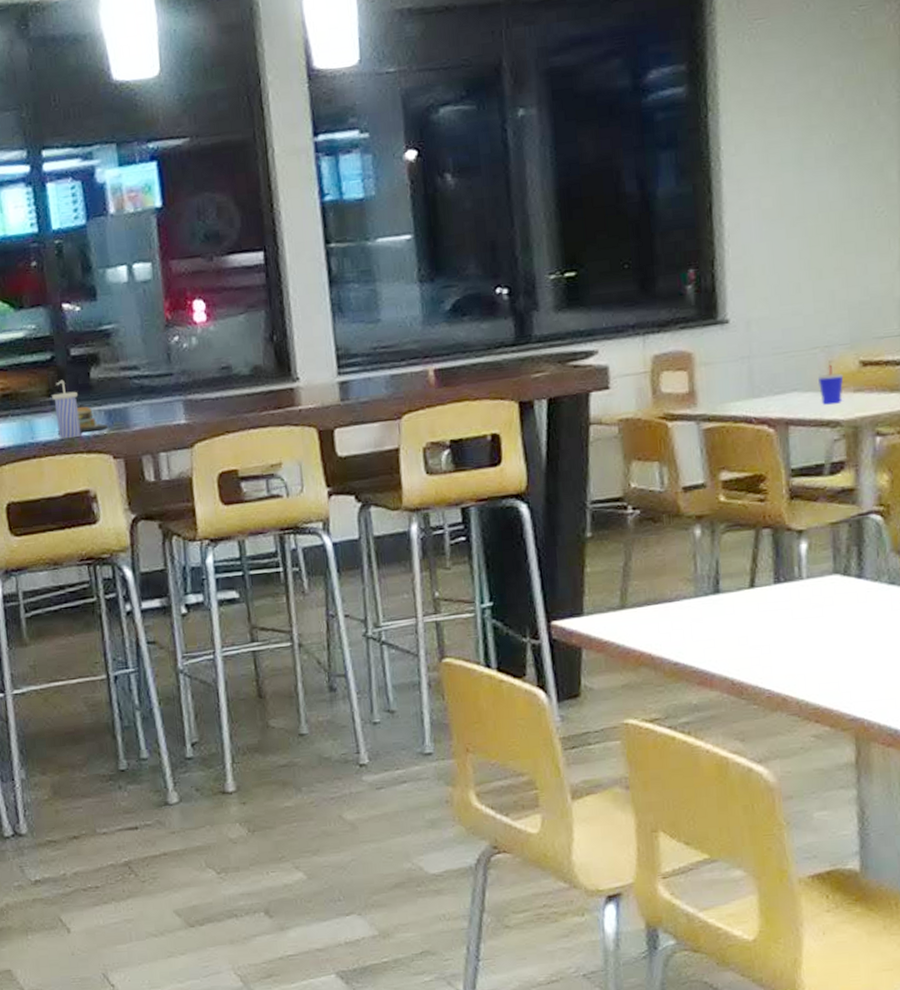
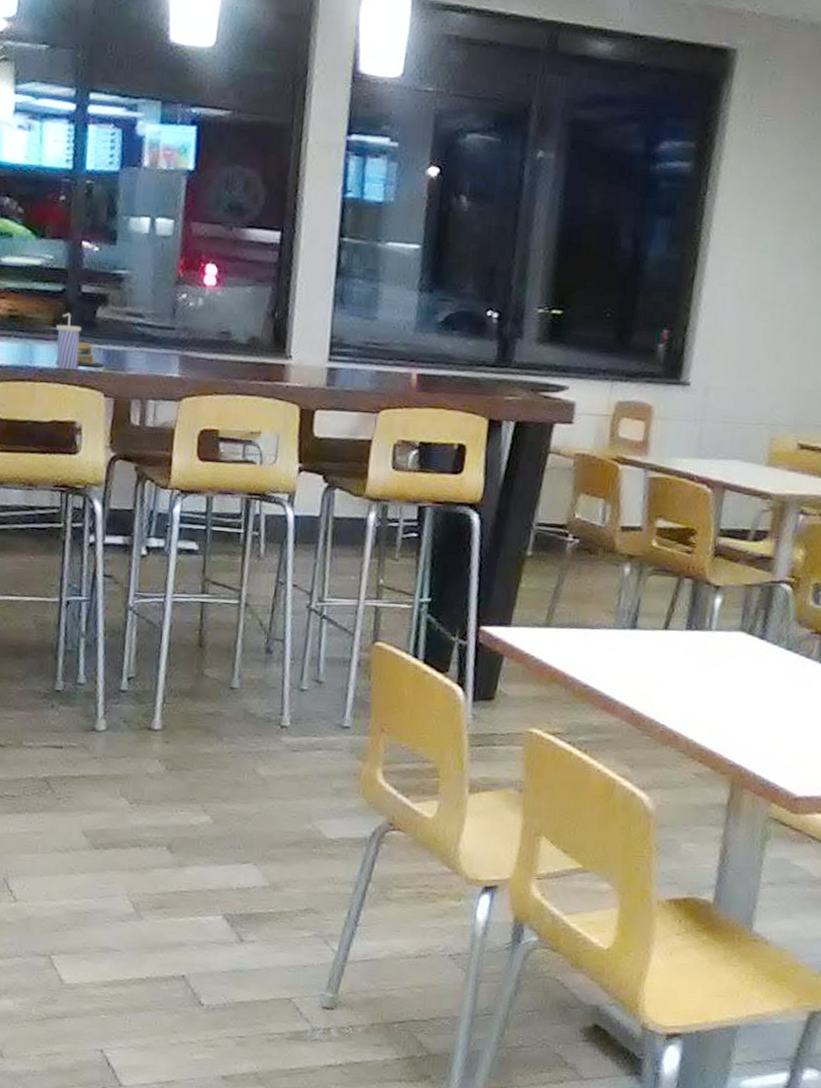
beverage cup: present [818,364,844,405] -> none [758,441,782,478]

